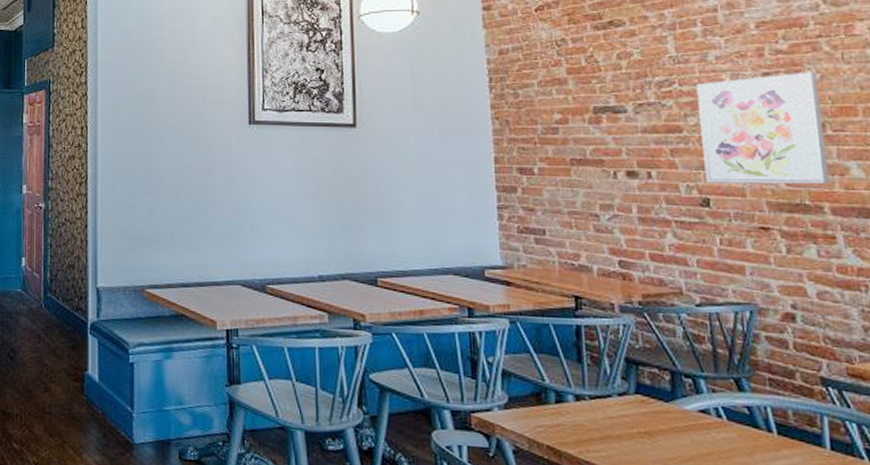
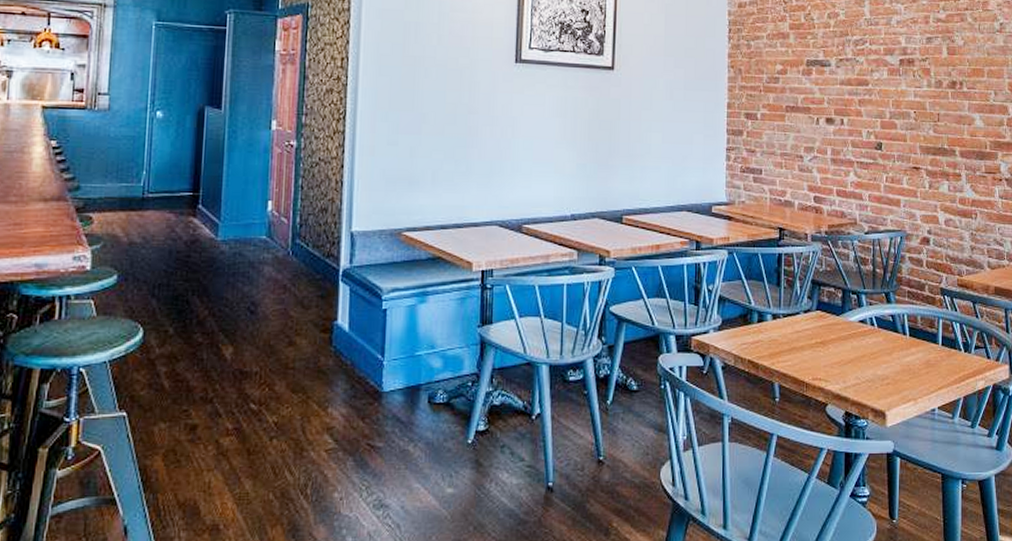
wall art: present [696,71,830,185] -> none [881,38,961,132]

